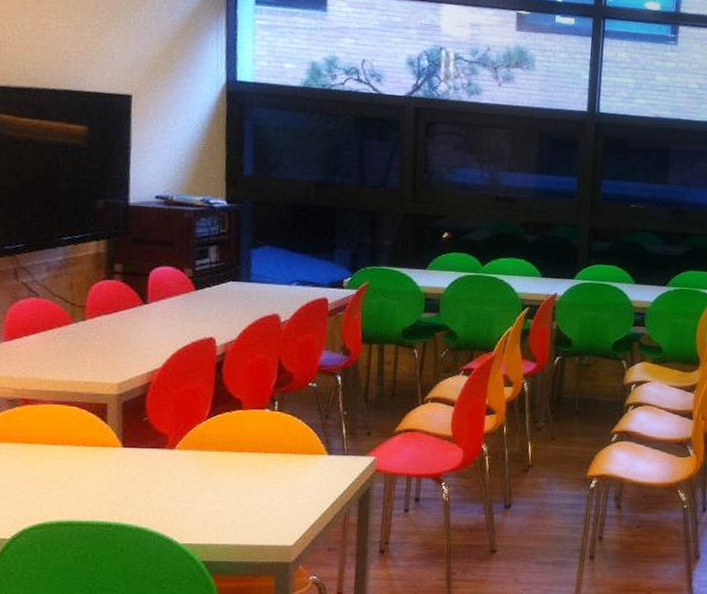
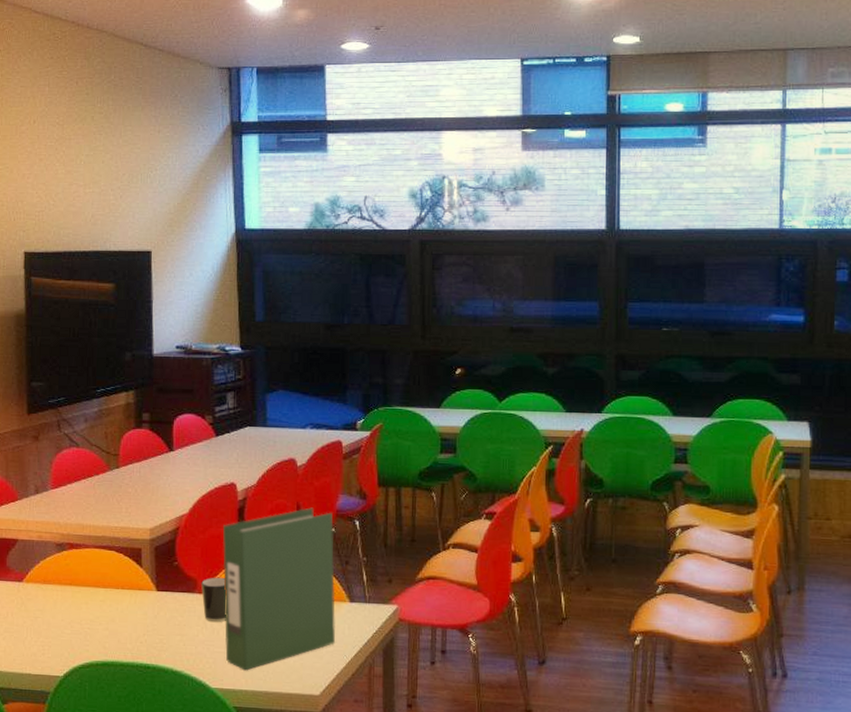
mug: none [172,432,200,477] -> present [201,577,226,622]
binder: none [196,363,315,525] -> present [222,507,336,671]

